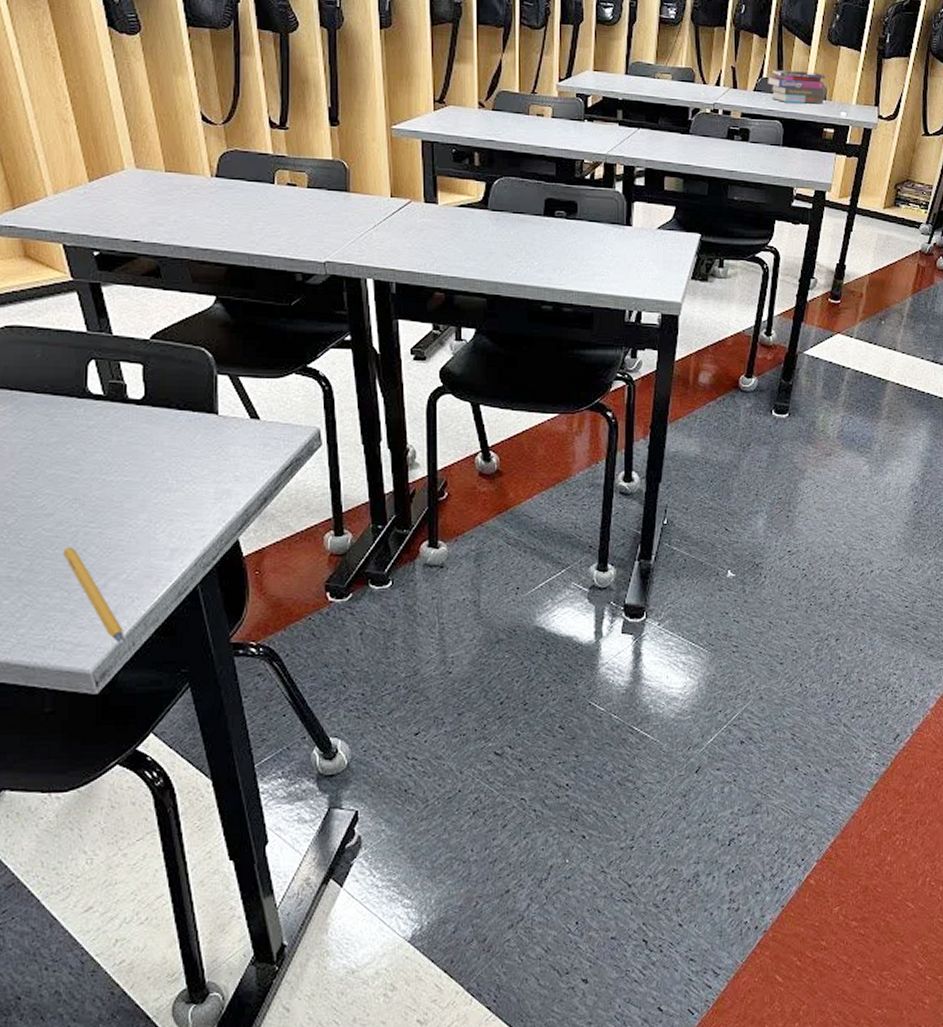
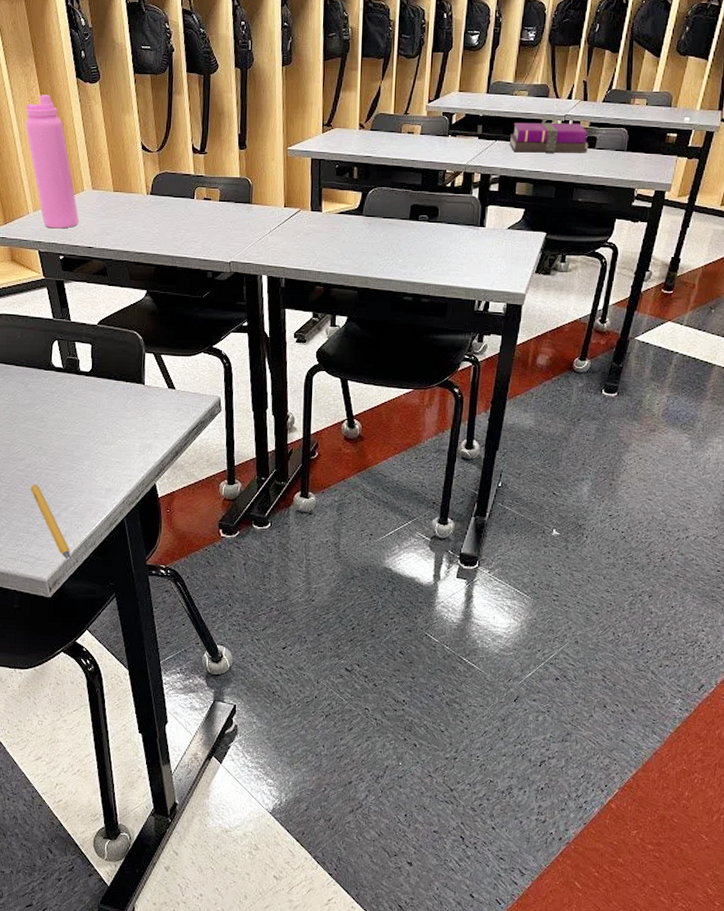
water bottle: none [37,45,119,217] -> present [25,95,79,229]
notebook: none [653,109,741,147] -> present [509,122,588,153]
books: present [768,70,826,104] -> none [616,82,672,111]

